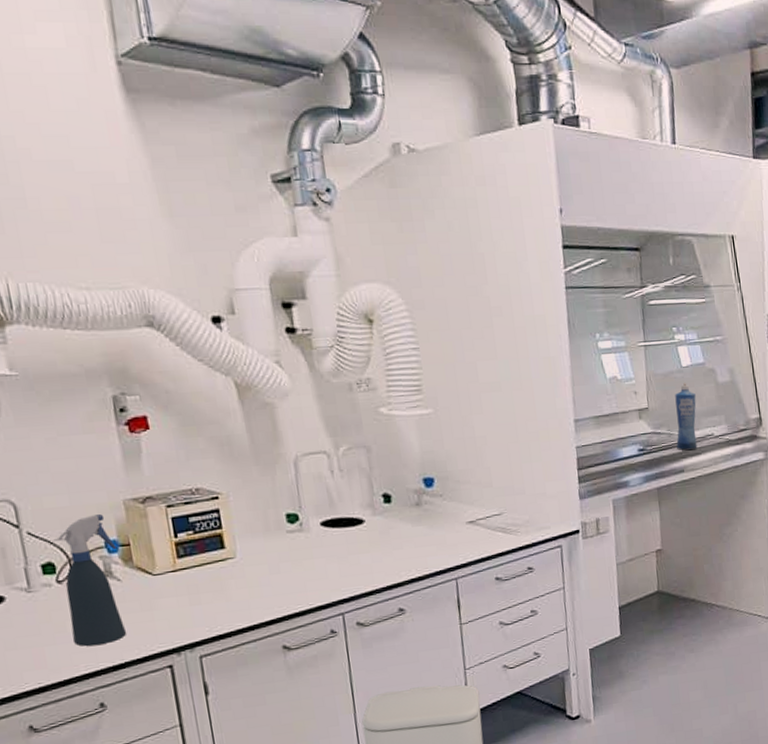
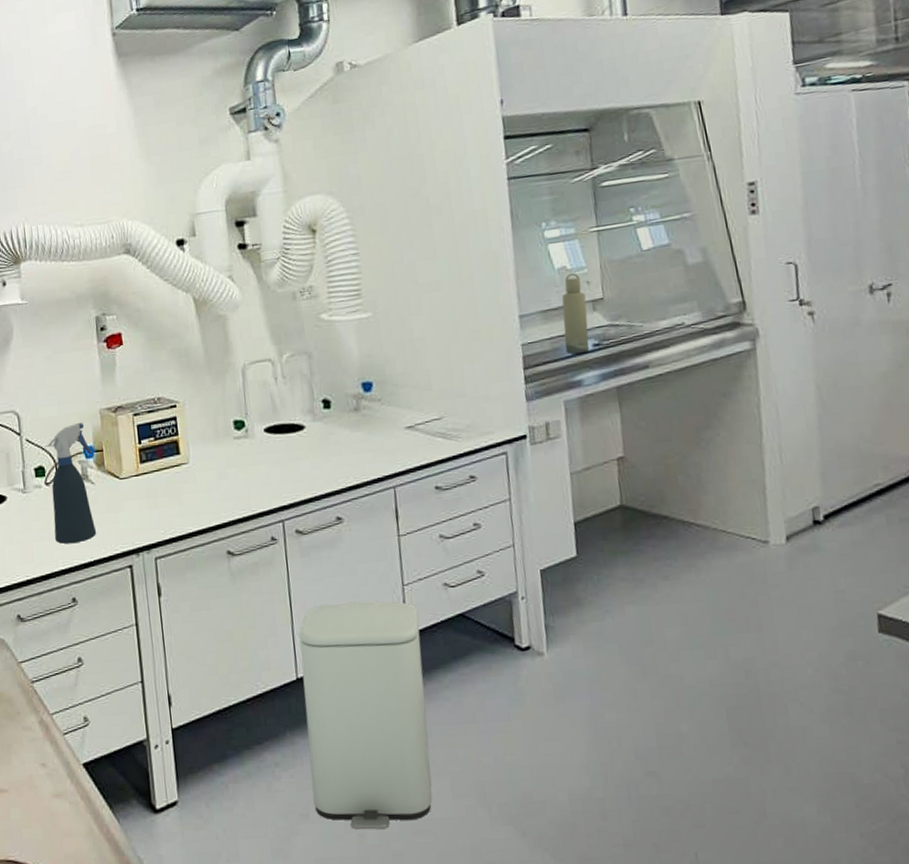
bottle: none [612,384,636,458] -> present [562,273,590,354]
squeeze bottle: present [675,382,697,451] -> none [635,266,665,344]

